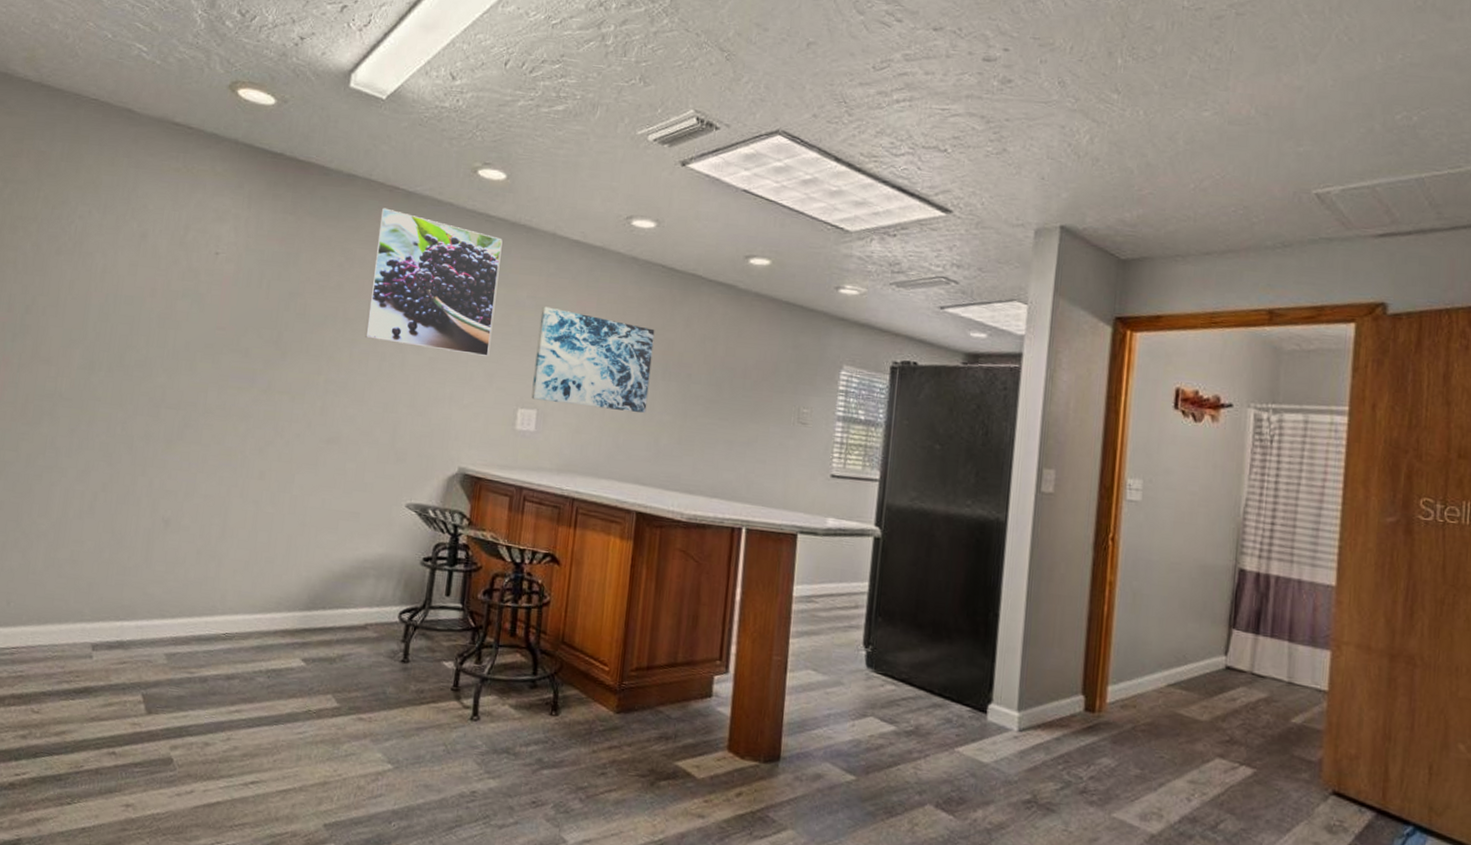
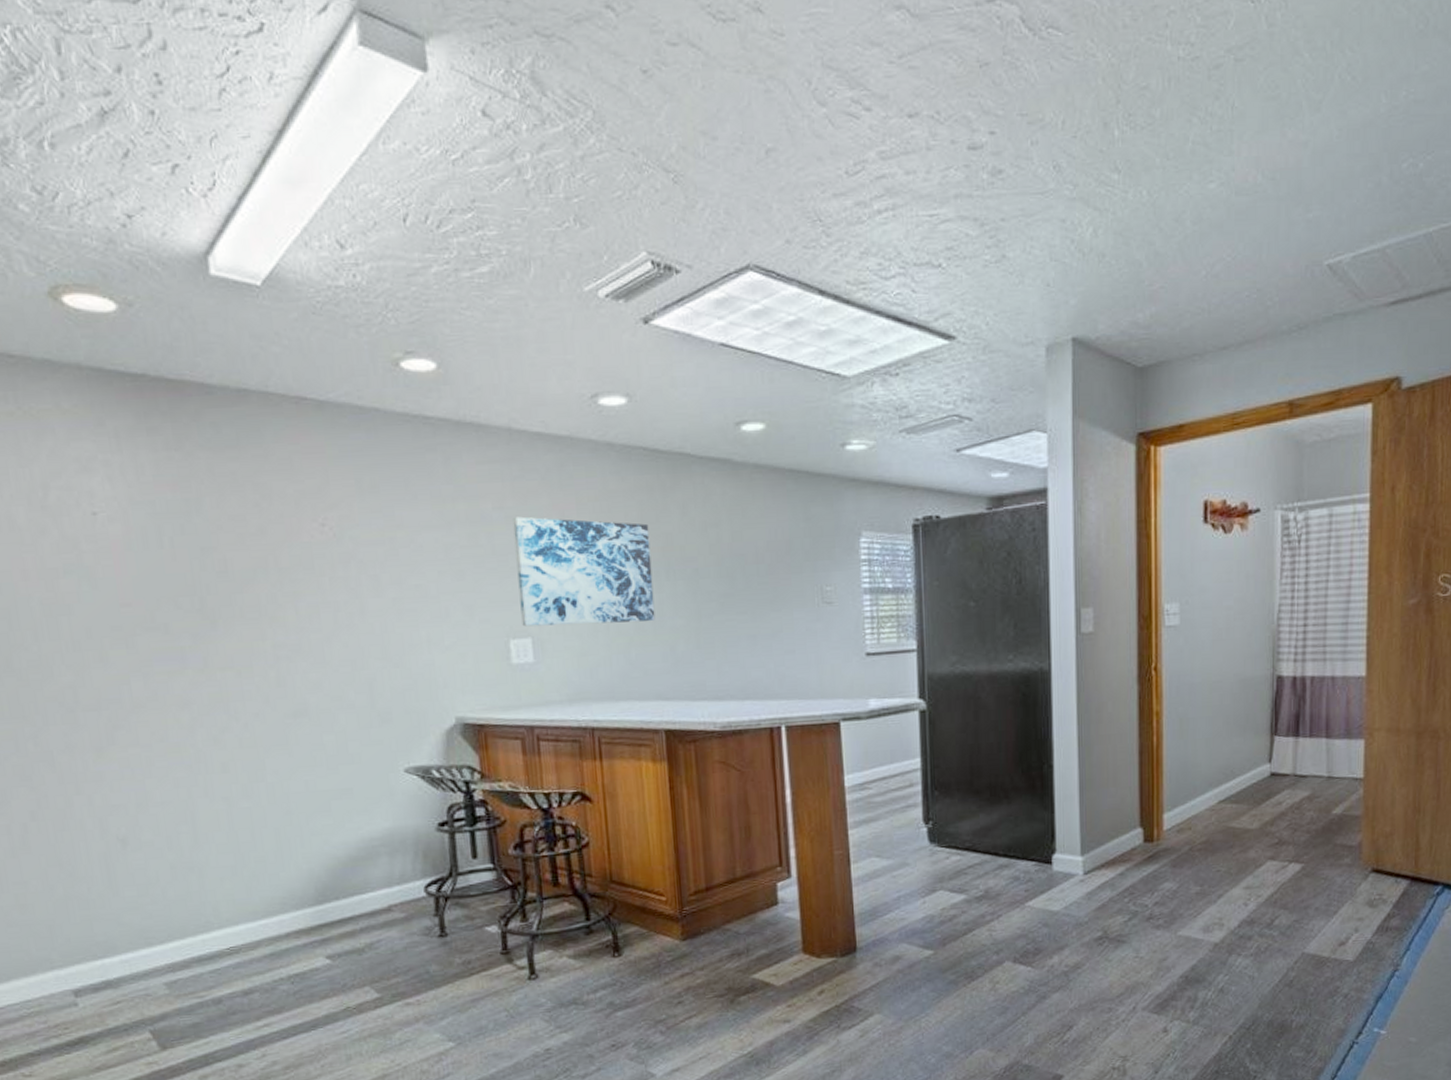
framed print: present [364,208,503,357] -> none [290,425,463,588]

